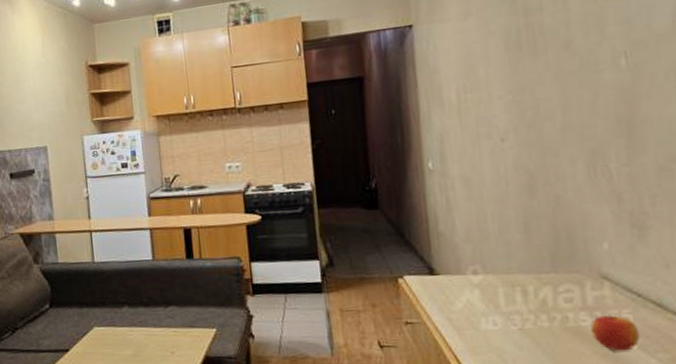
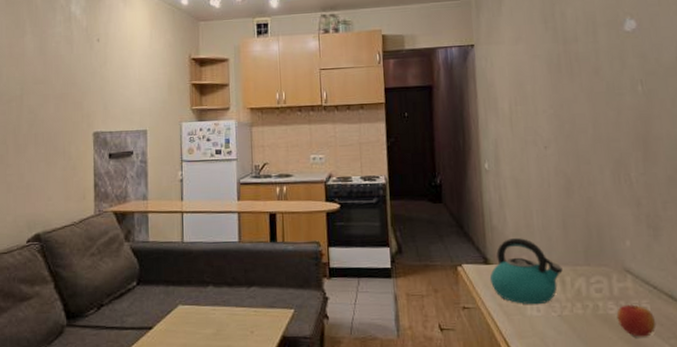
kettle: none [436,244,524,319] -> present [489,237,563,305]

